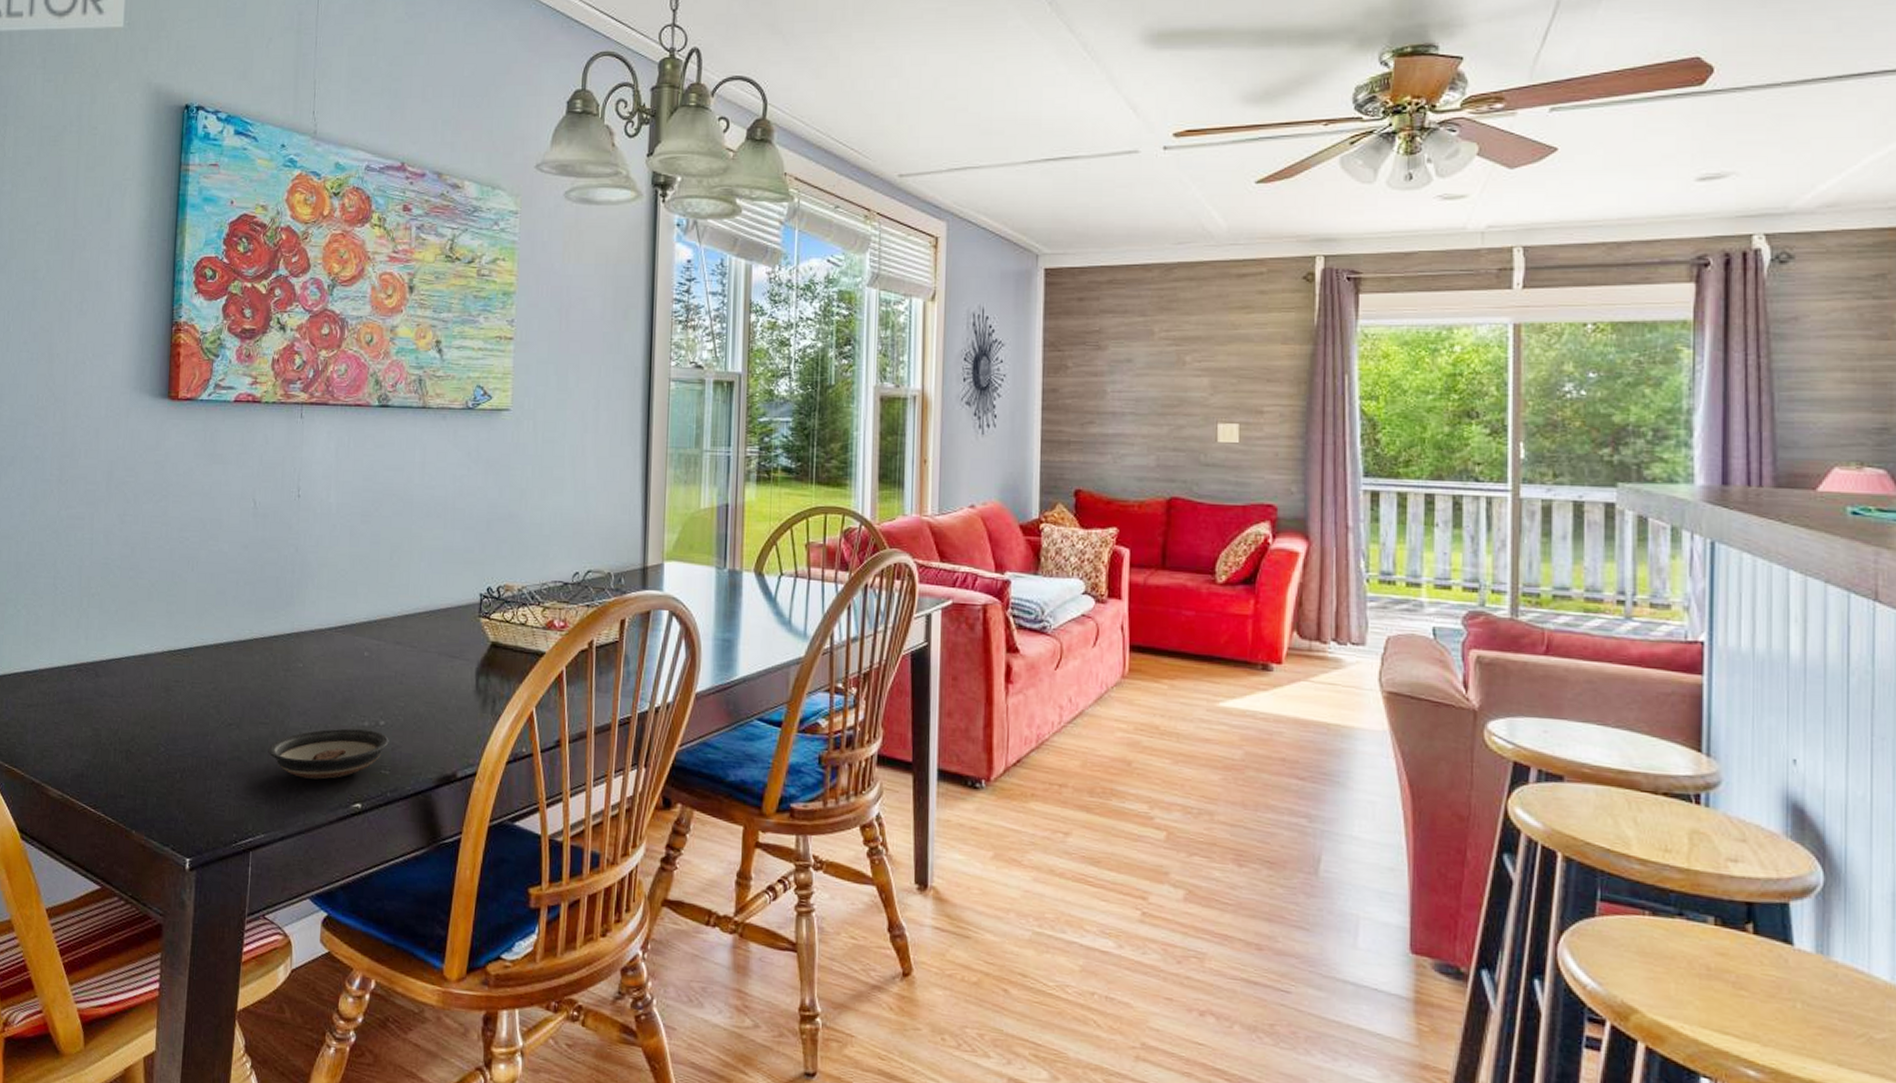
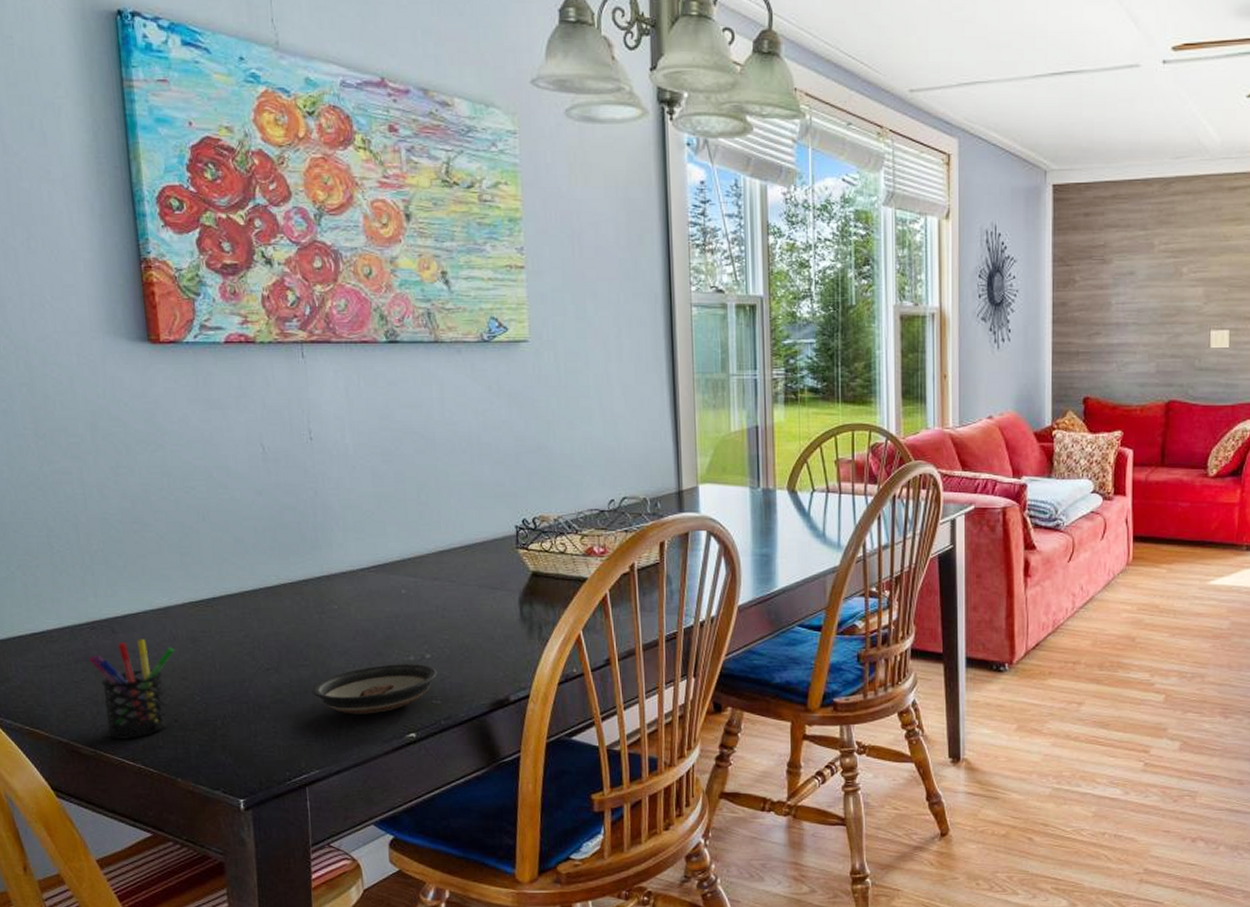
pen holder: none [71,684,148,786] -> present [89,639,175,740]

